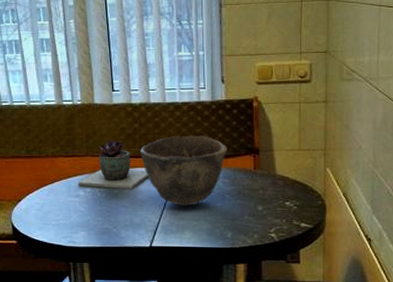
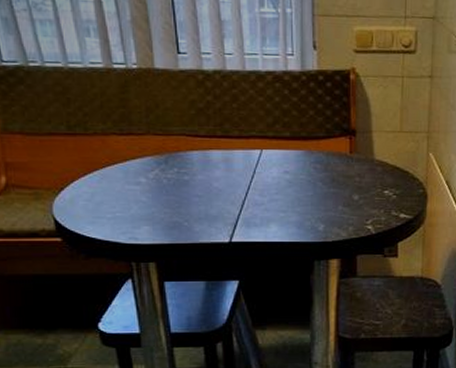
succulent plant: present [78,139,148,189] -> none [137,114,226,175]
bowl: present [140,135,228,206] -> none [215,112,320,195]

